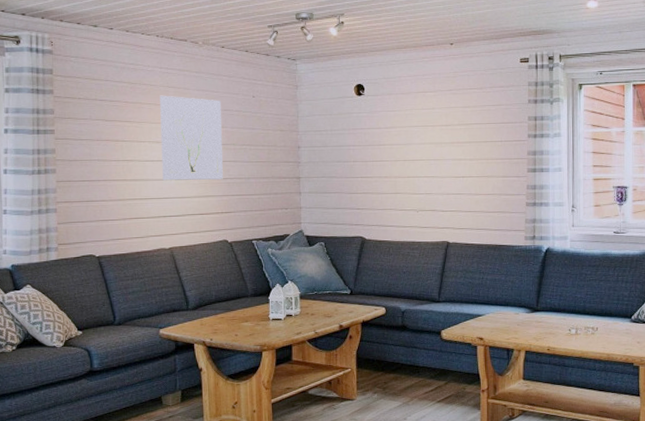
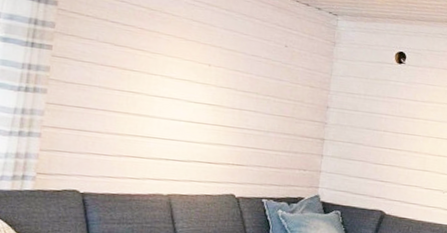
wall art: present [160,95,223,181] -> none [171,27,250,129]

